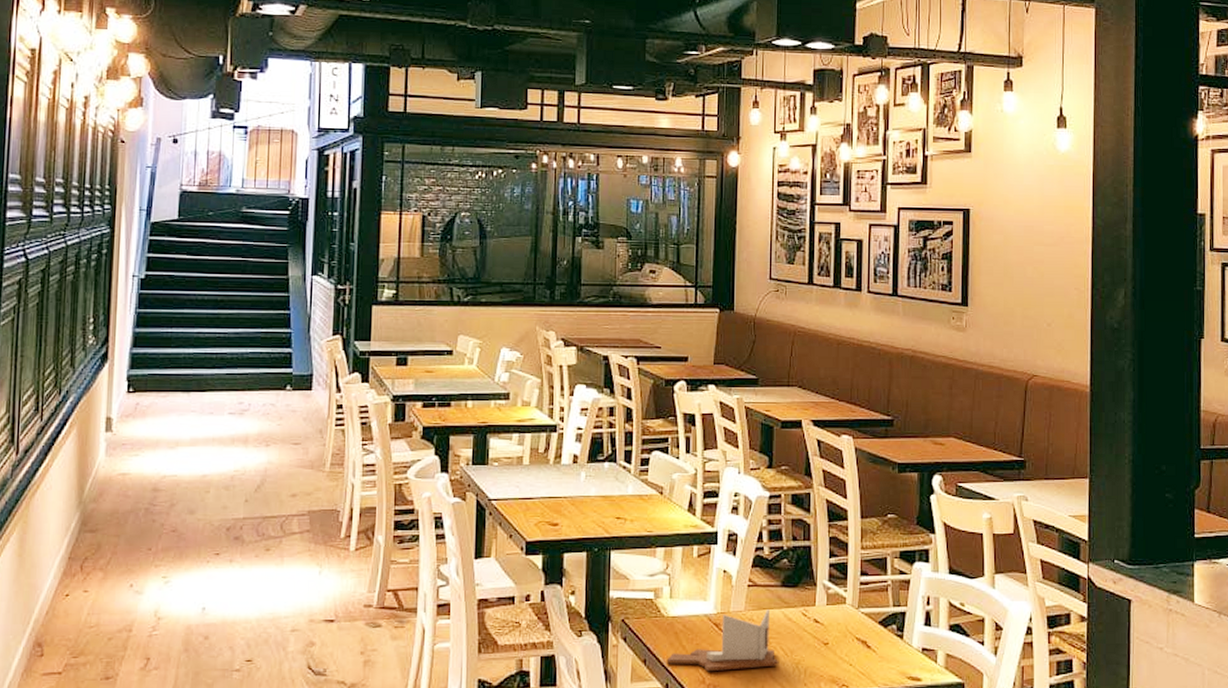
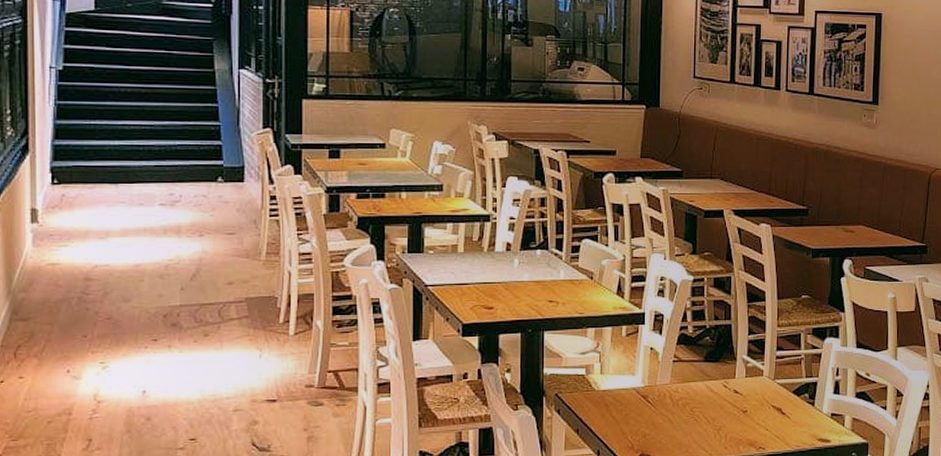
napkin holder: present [666,609,779,672] -> none [597,382,702,439]

